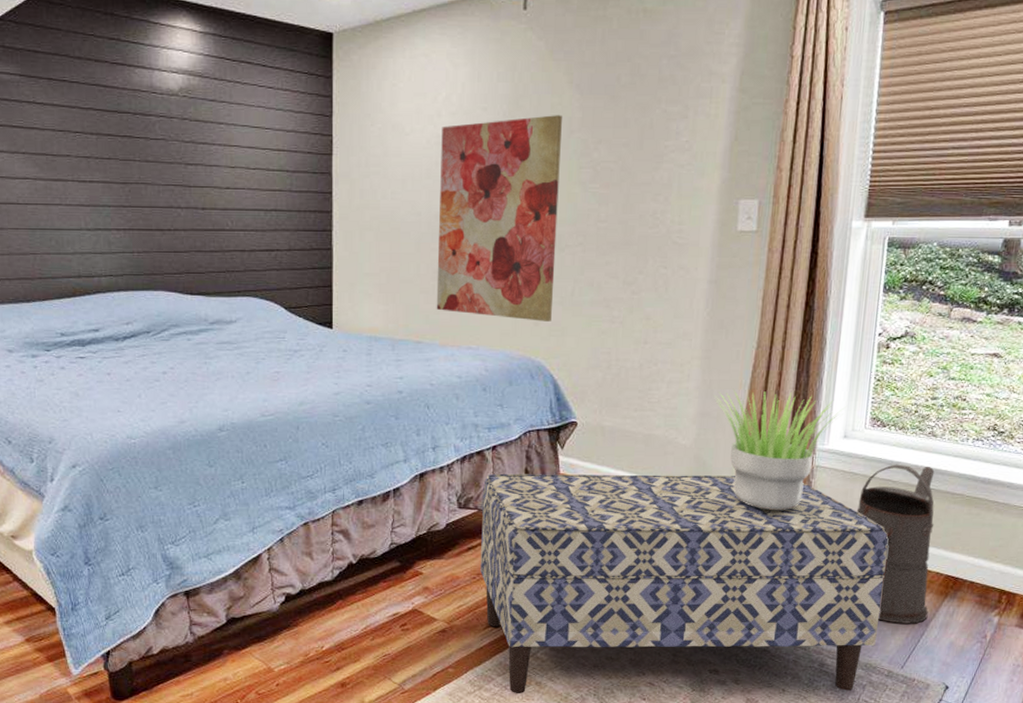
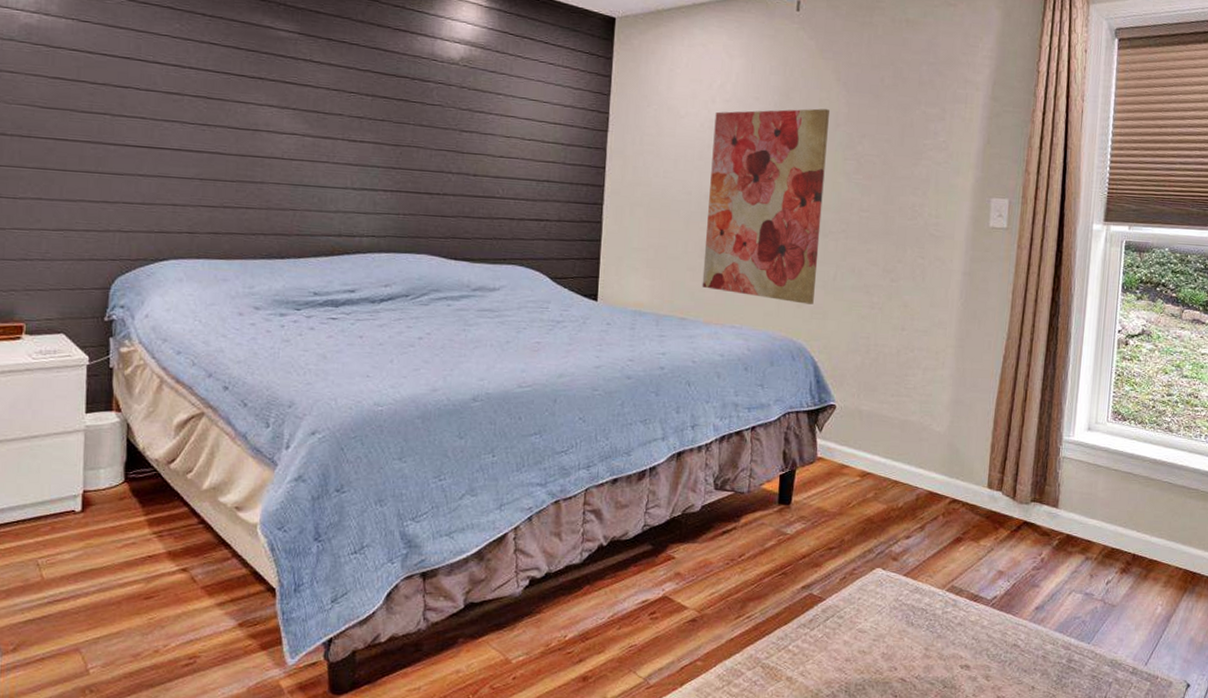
bench: present [480,473,888,694] -> none [734,455,1131,690]
potted plant: present [715,390,845,510] -> none [968,379,1089,500]
watering can: present [856,464,935,624] -> none [1100,457,1173,619]

